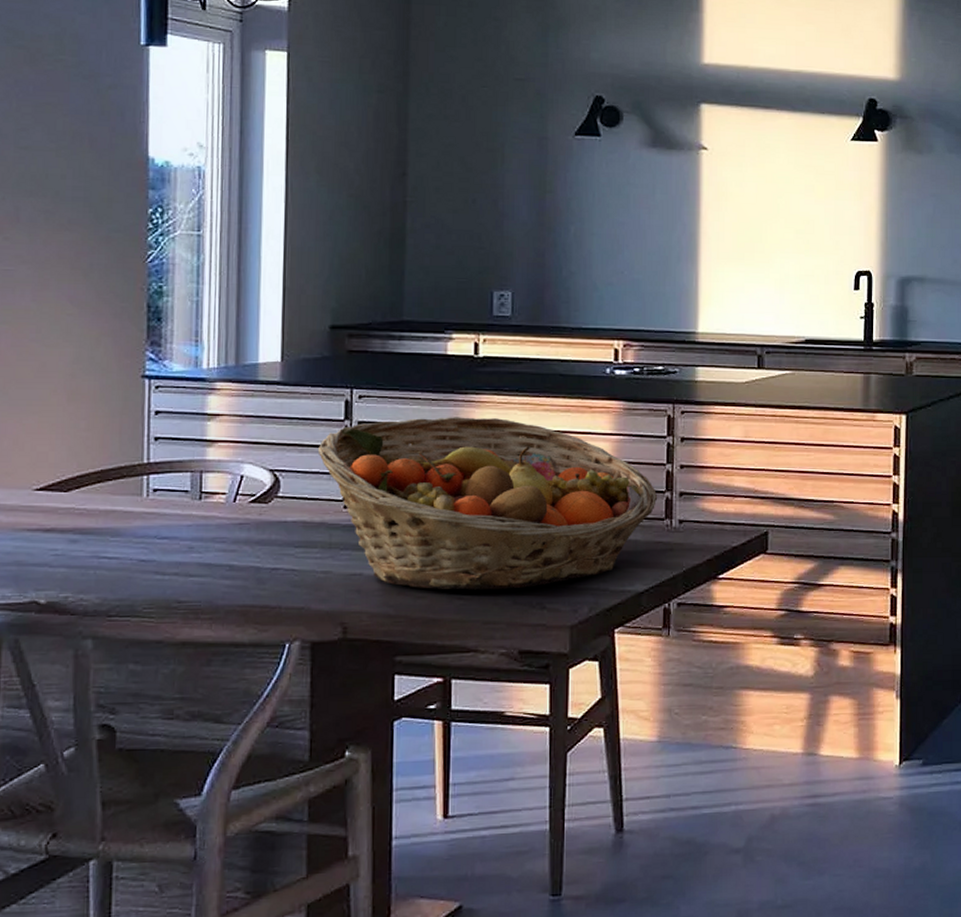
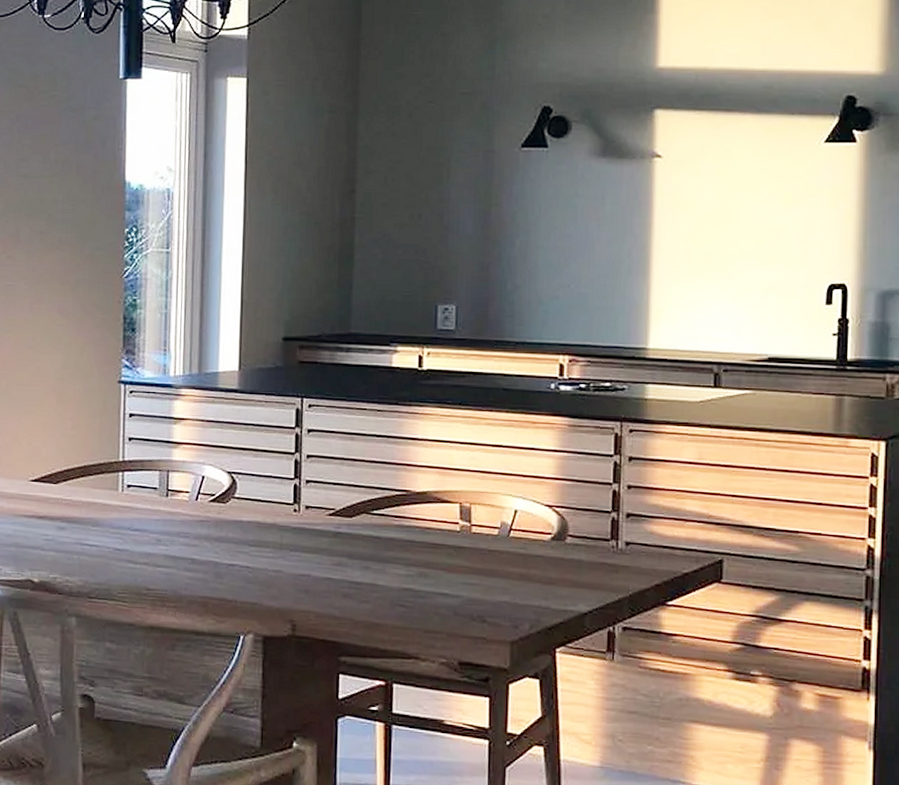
fruit basket: present [317,417,658,590] -> none [270,428,603,600]

